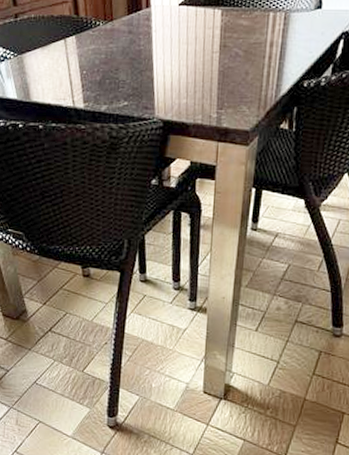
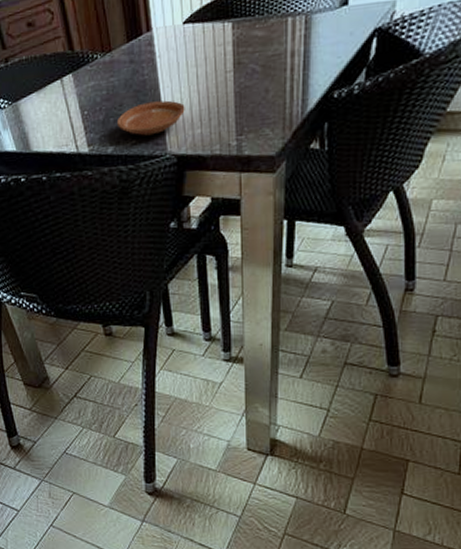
plate: none [111,70,174,100] -> present [116,100,185,136]

